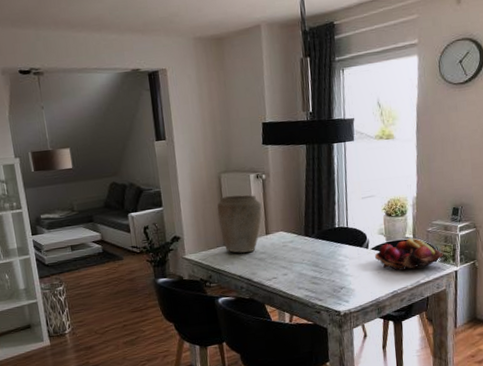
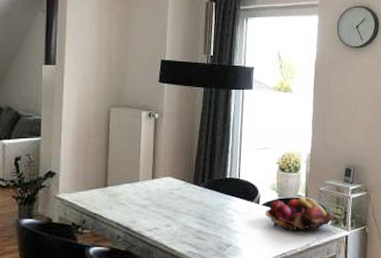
vase: present [217,194,262,253] -> none [101,132,151,197]

